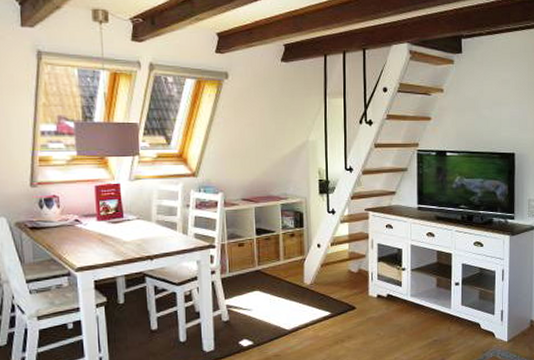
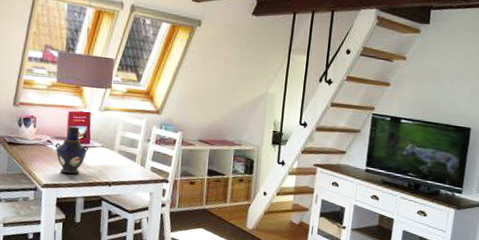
vase: none [84,201,122,252] -> present [55,126,88,174]

